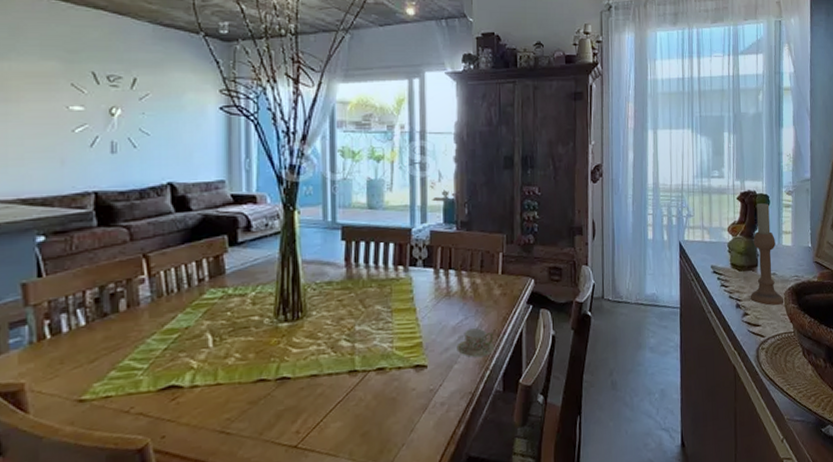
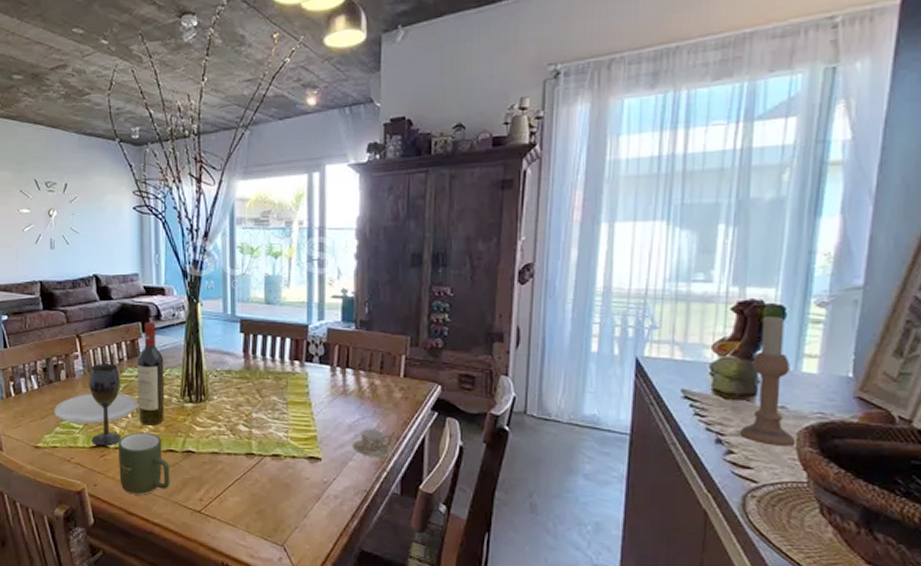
plate: none [108,320,221,364] -> present [54,393,138,424]
wine glass: none [158,285,201,388] -> present [89,364,122,446]
mug: none [195,362,261,441] -> present [118,432,170,495]
wine bottle: none [221,233,256,355] -> present [137,321,165,426]

